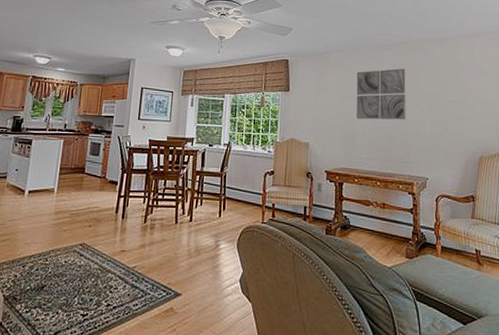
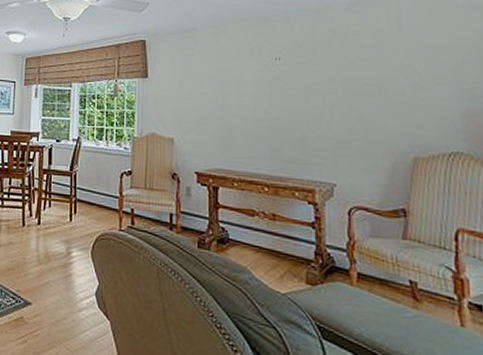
wall art: present [356,68,406,120] -> none [233,44,302,110]

